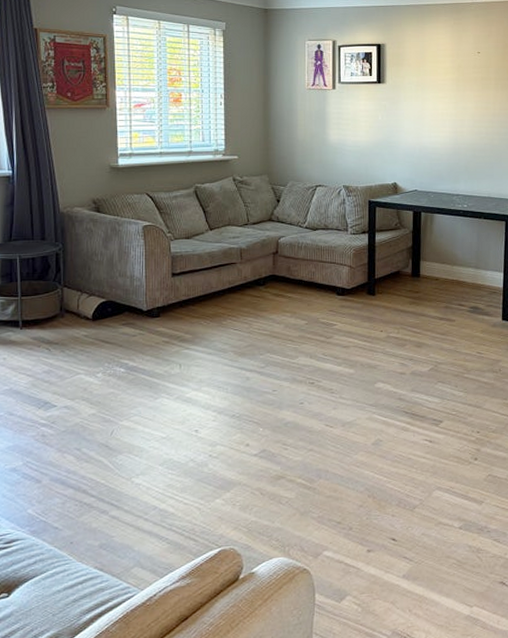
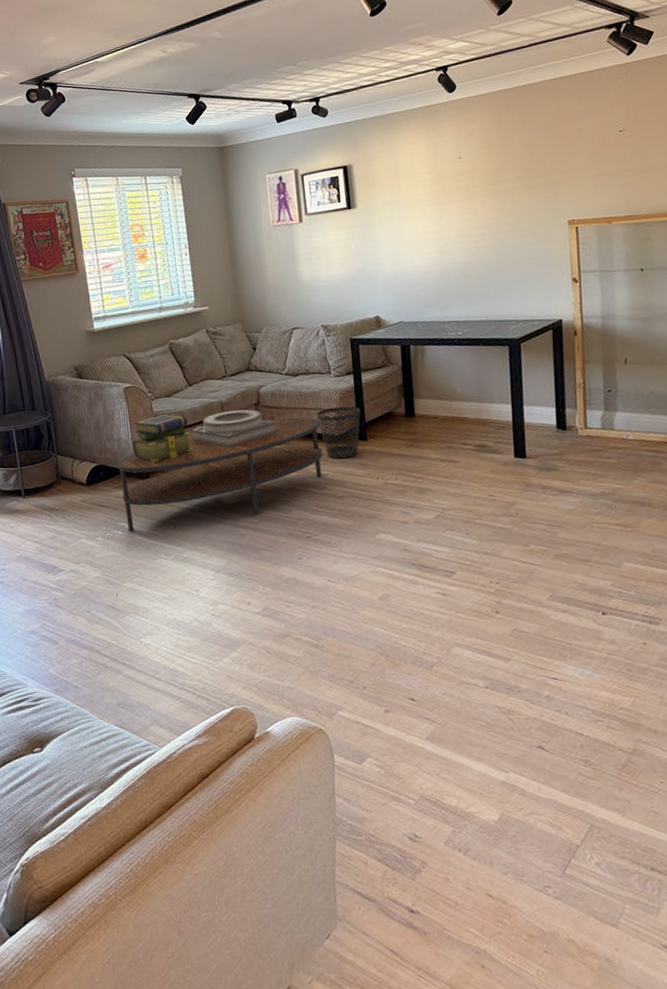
coffee table: none [128,268,333,370] -> present [118,417,323,532]
stack of books: none [145,256,207,302] -> present [132,414,192,462]
decorative bowl: none [208,257,291,293] -> present [192,409,276,448]
wastebasket: none [330,262,372,311] -> present [316,406,361,459]

